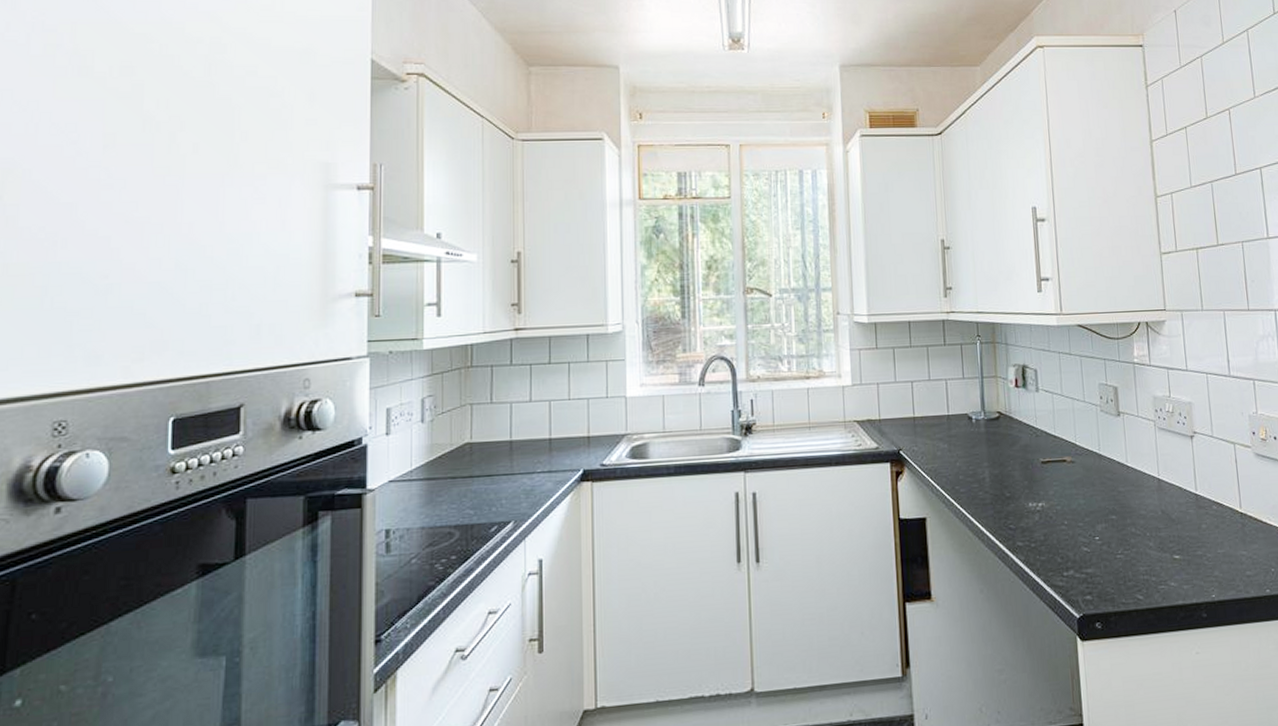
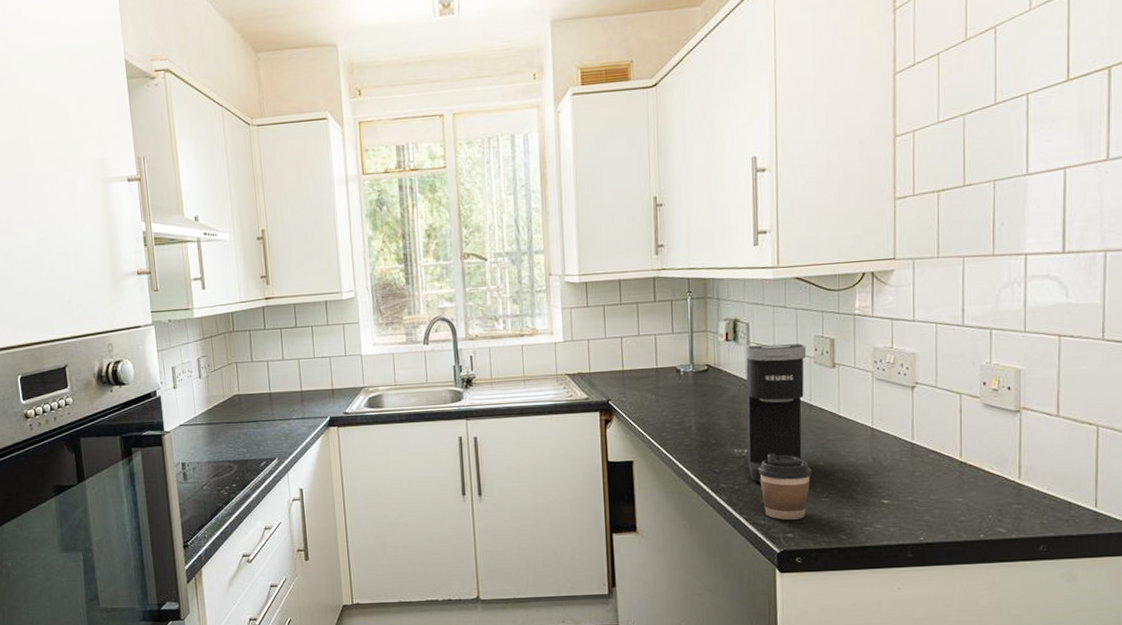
coffee maker: none [1034,391,1095,540] -> present [745,343,807,483]
coffee cup: none [1053,505,1106,581] -> present [758,452,812,521]

